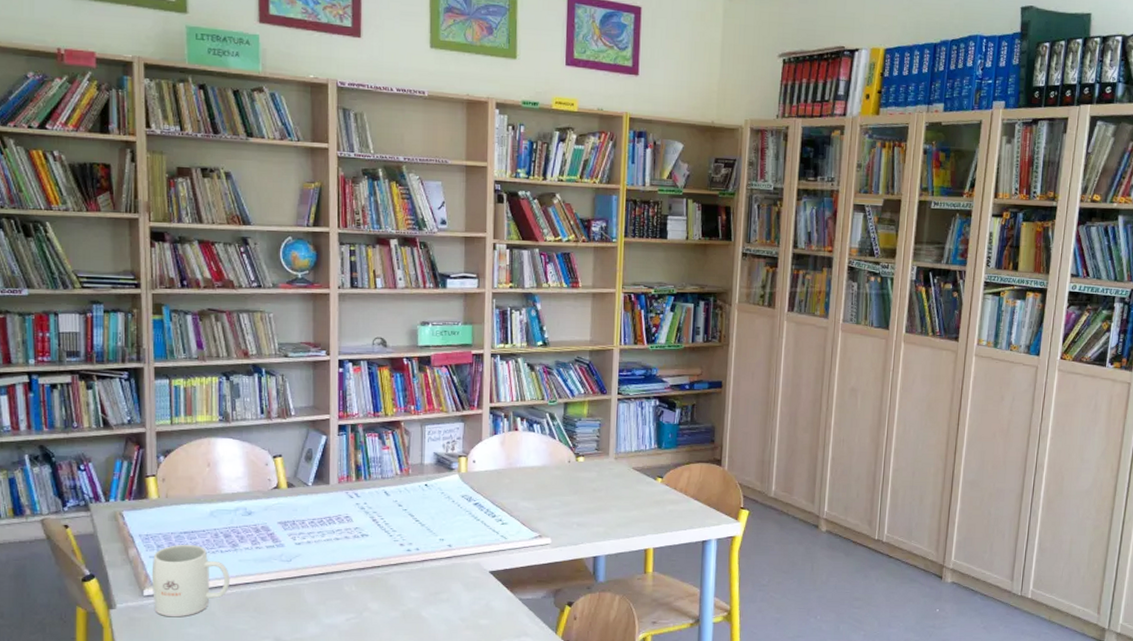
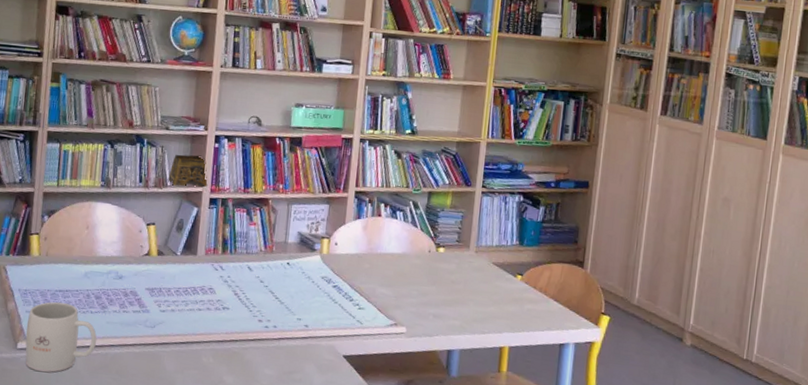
decorative box: none [292,381,335,415] -> present [168,154,208,188]

